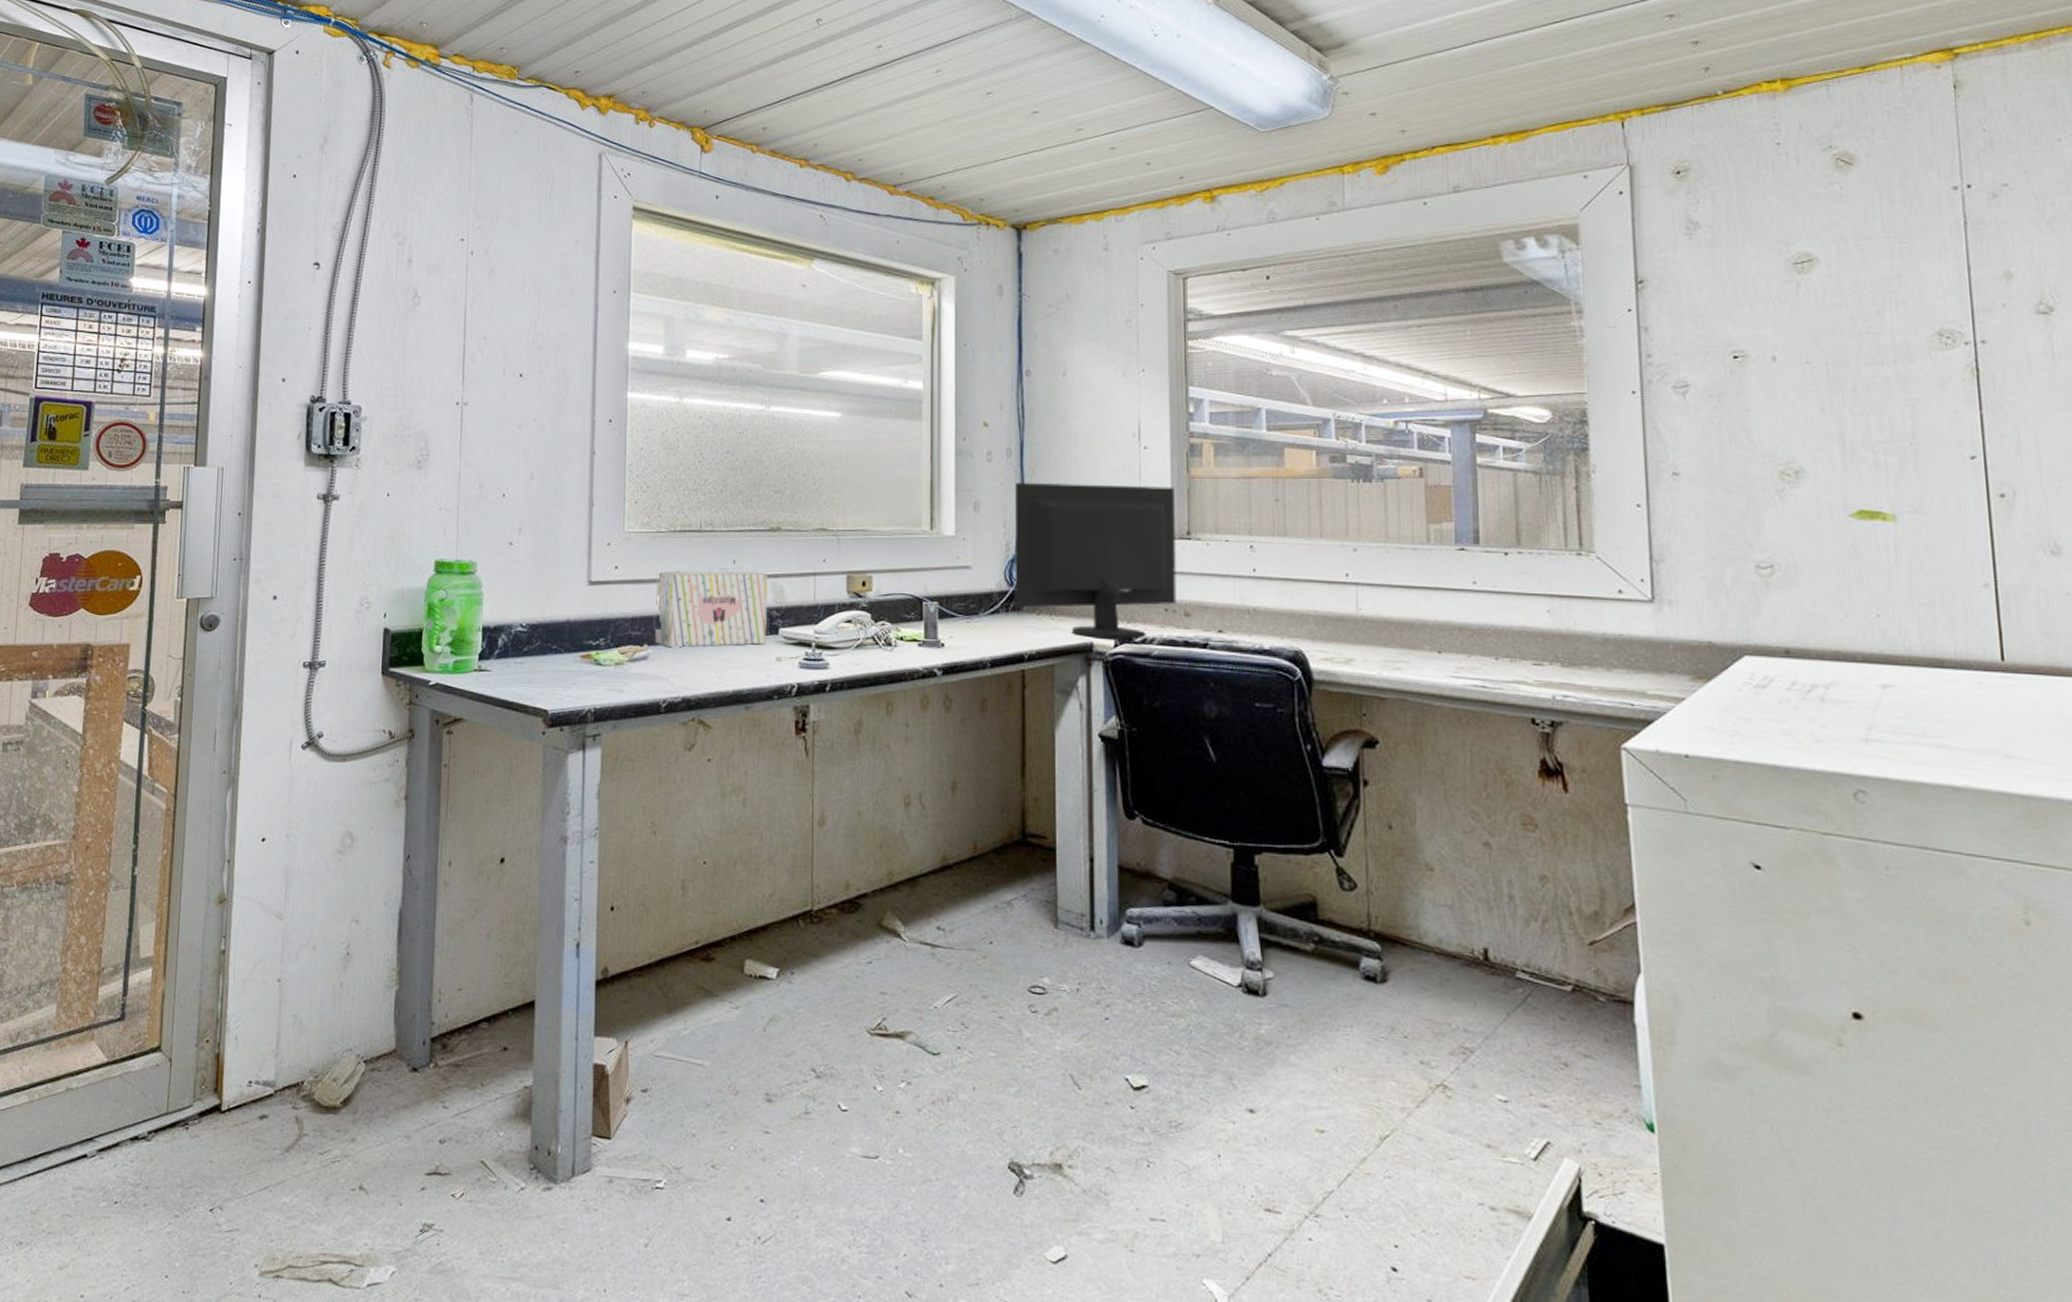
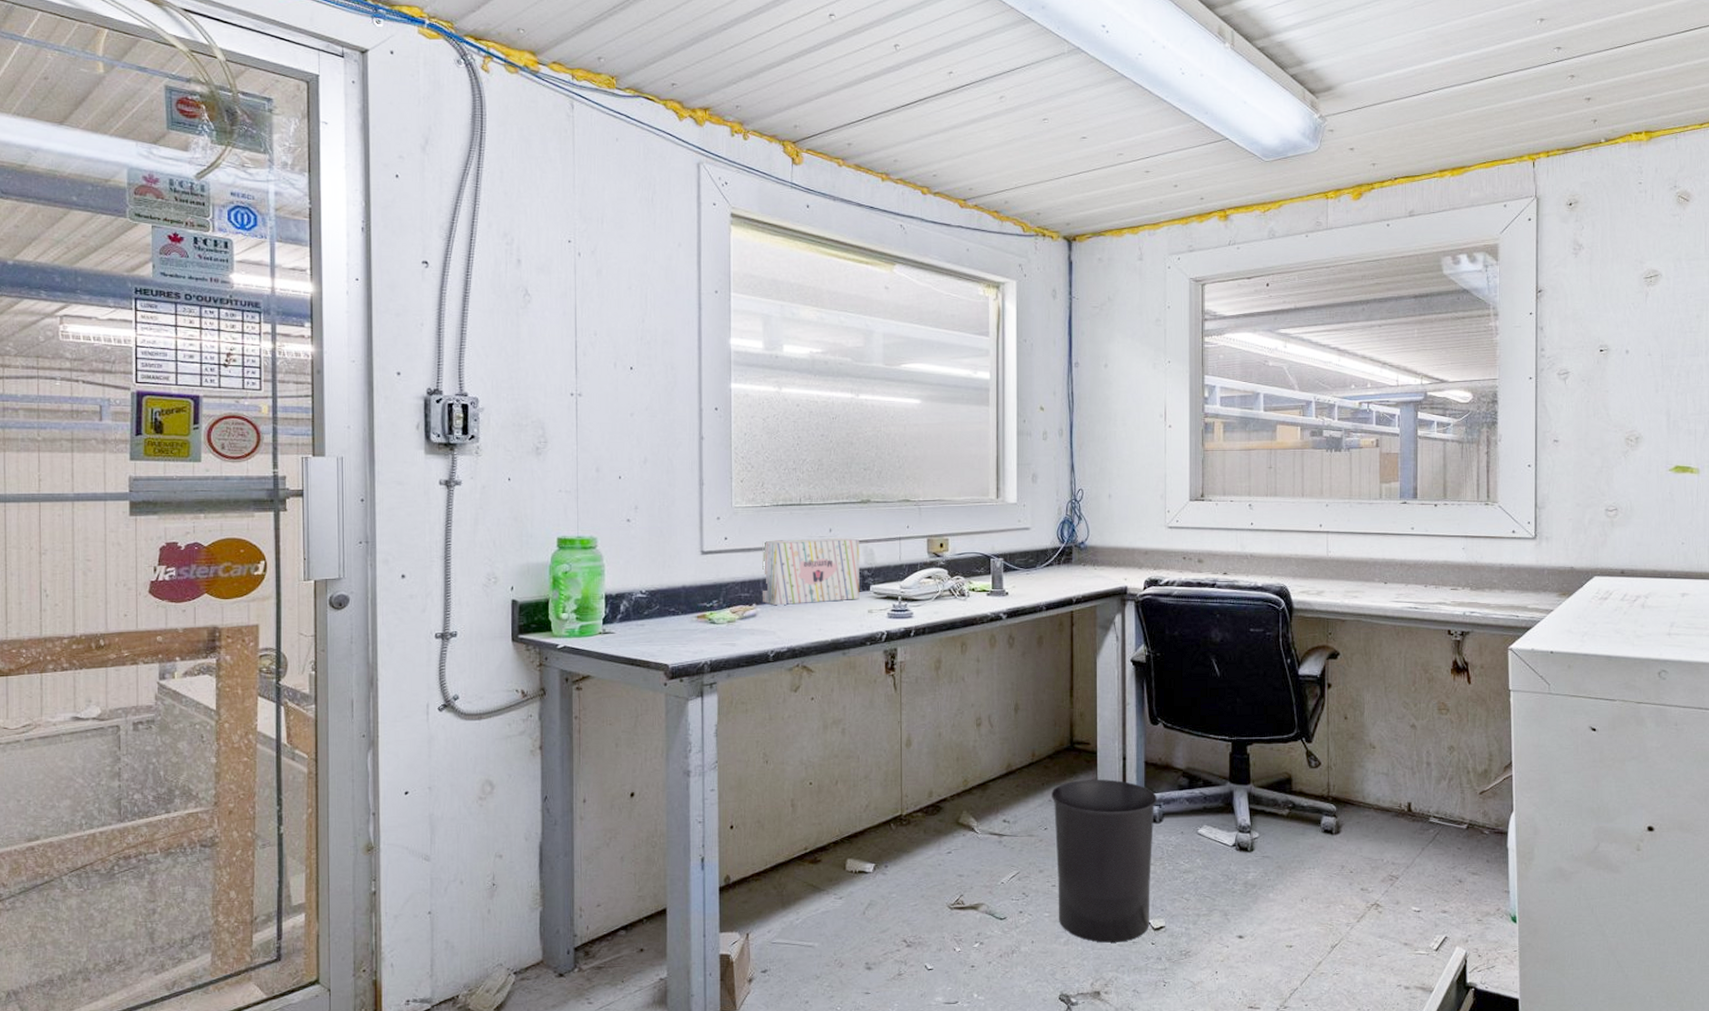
waste bin: none [998,883,1135,1101] -> present [1052,779,1157,943]
monitor: present [1014,483,1177,640] -> none [1065,457,1192,583]

